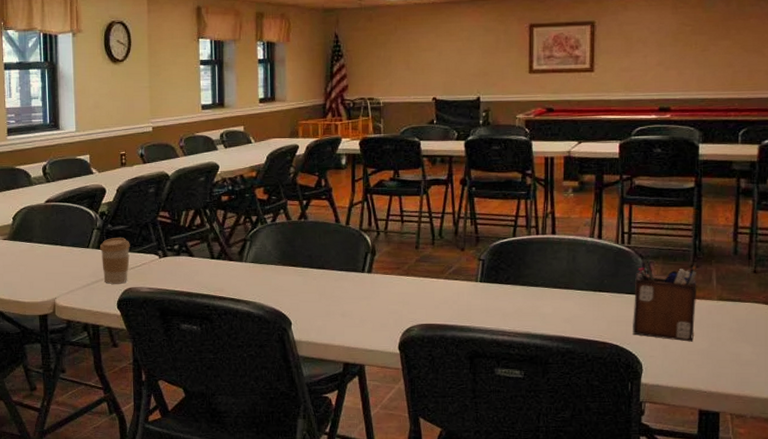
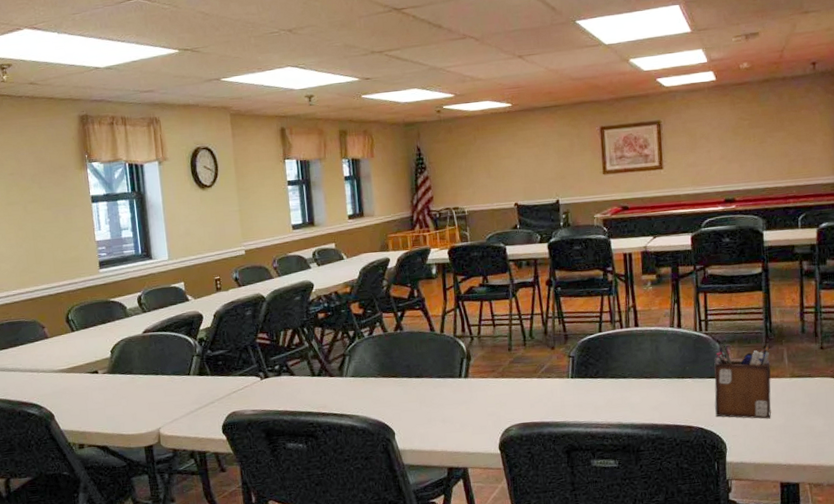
coffee cup: present [99,238,130,284] -> none [200,362,232,410]

